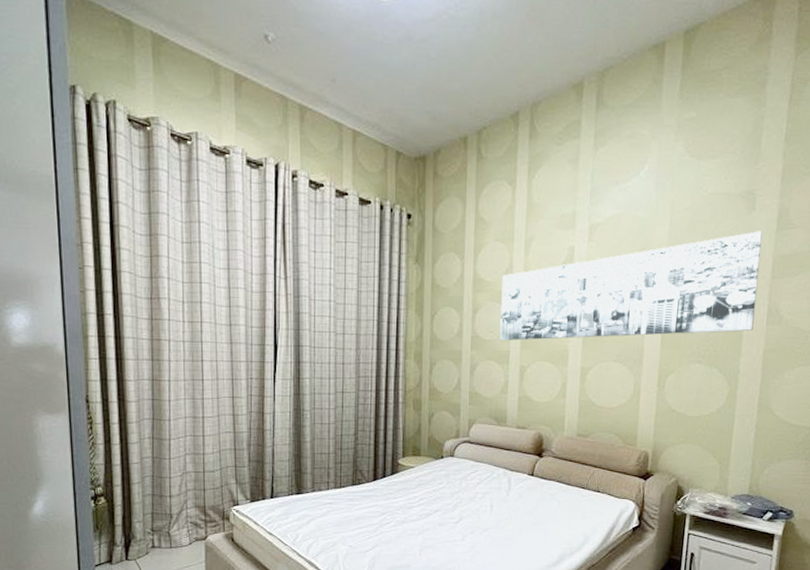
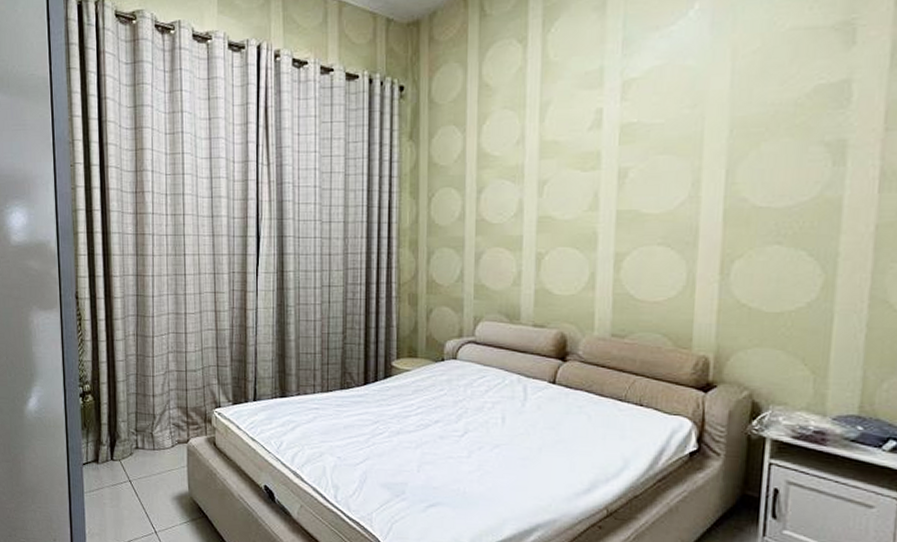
wall art: present [499,231,762,341] -> none [510,71,868,224]

